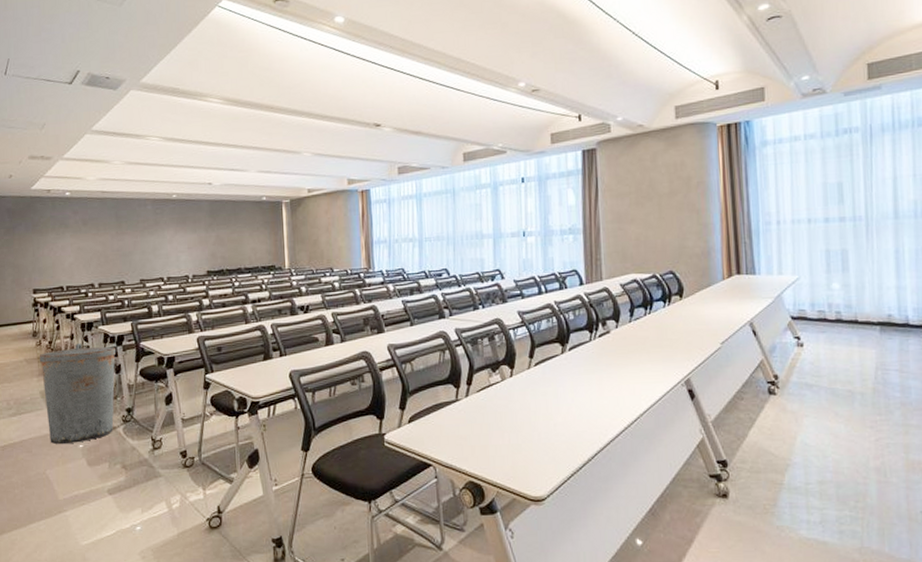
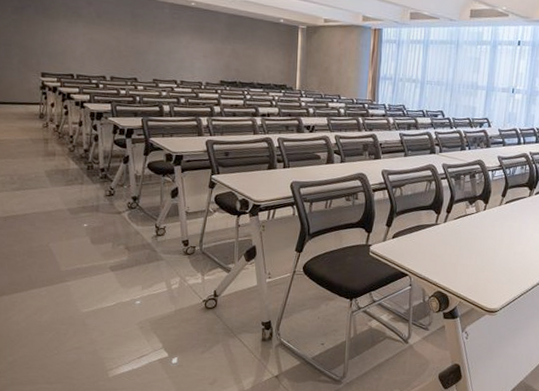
trash can: present [40,343,116,445] -> none [46,131,124,222]

